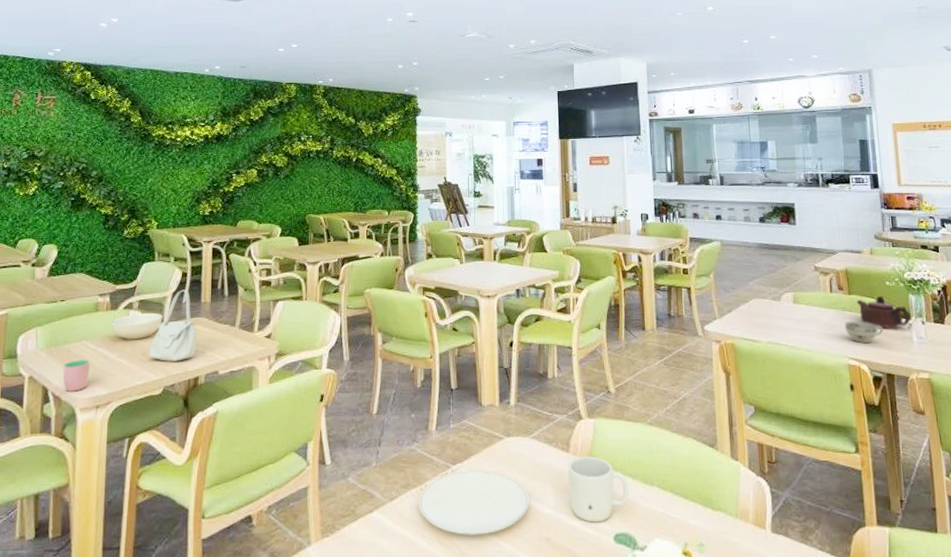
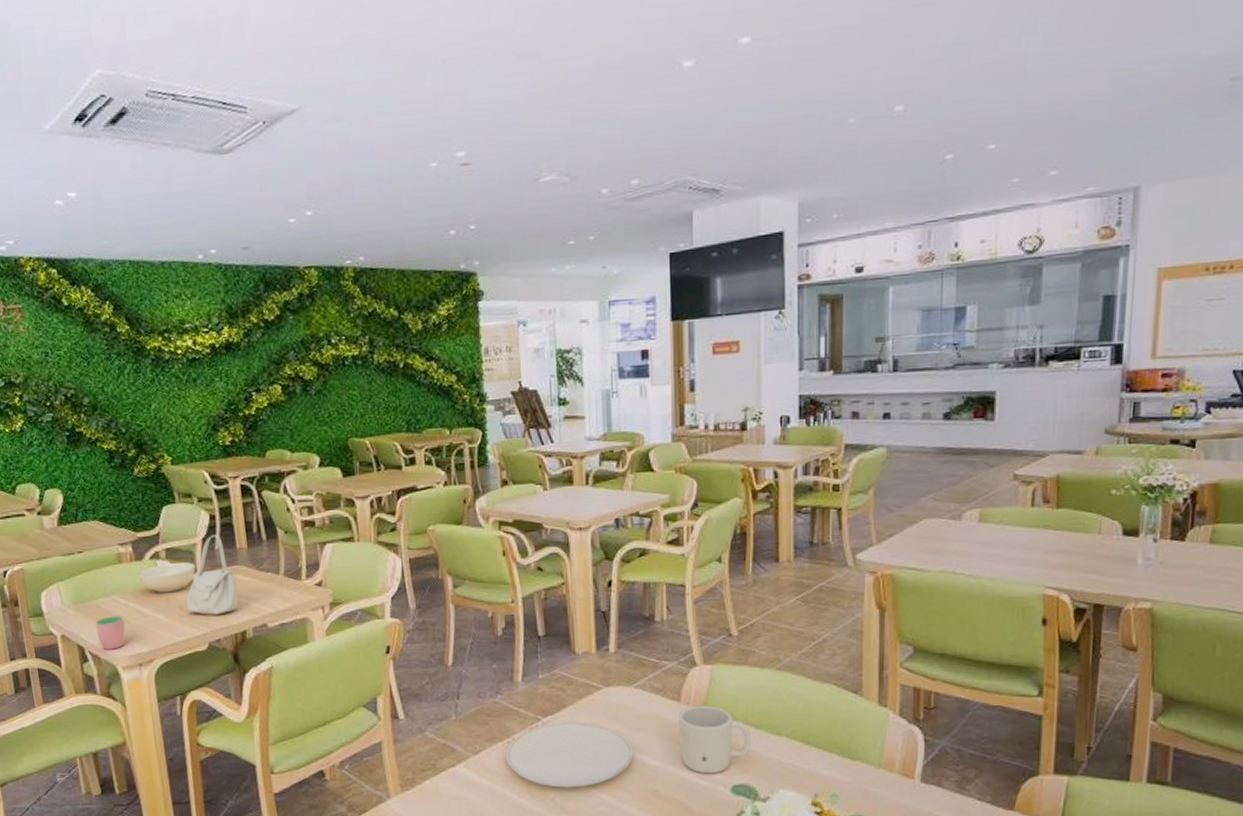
teacup: present [844,321,884,344] -> none [1044,541,1098,569]
teapot: present [856,296,910,329] -> none [1066,509,1138,550]

